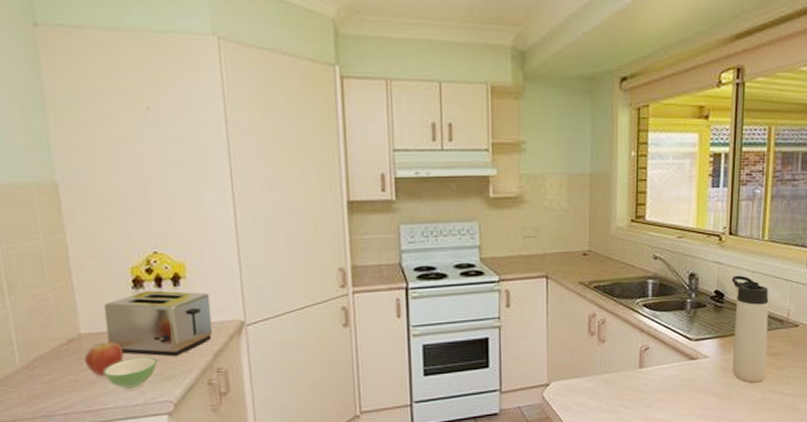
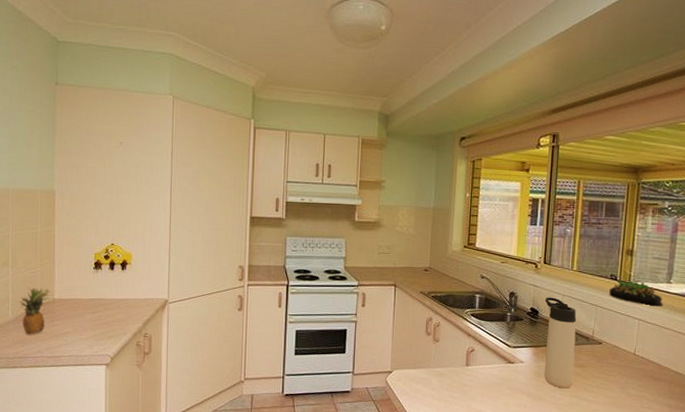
fruit: none [27,321,73,387] -> present [19,287,50,336]
fruit: present [84,342,124,377] -> none [54,307,81,332]
bowl: present [102,356,158,391] -> none [65,319,104,345]
toaster: present [103,290,213,357] -> none [72,271,146,322]

